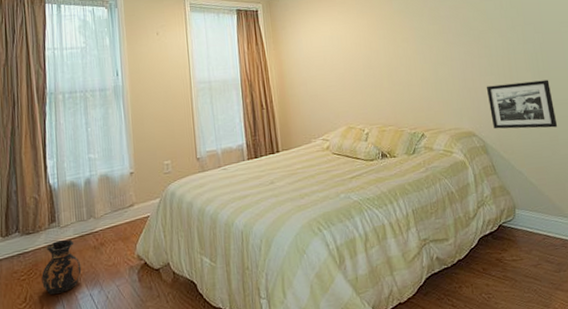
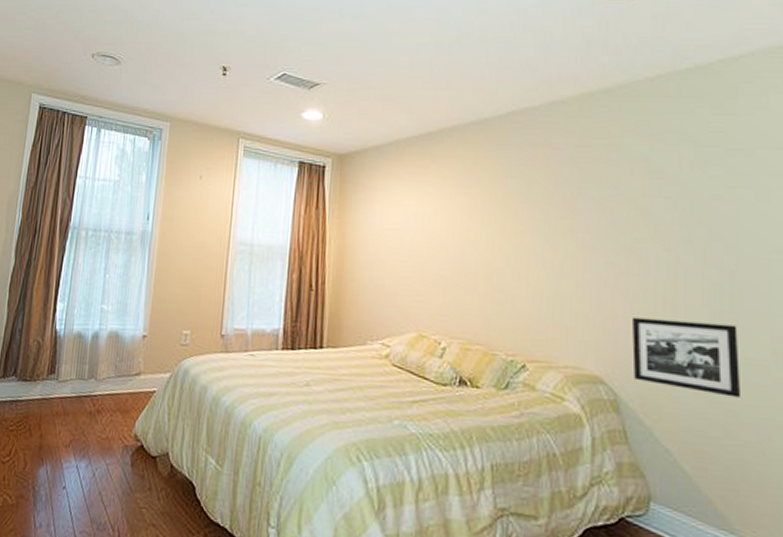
ceramic jug: present [42,239,82,295] -> none [29,395,73,457]

